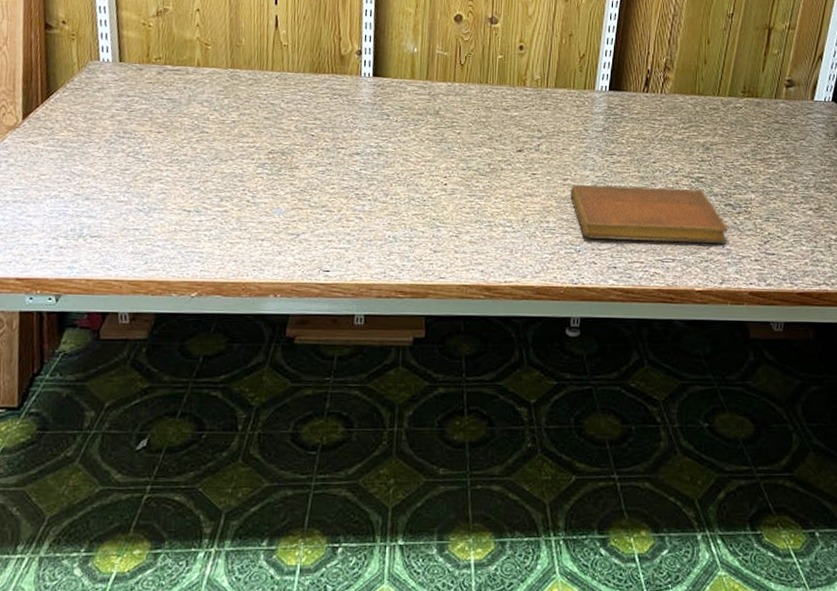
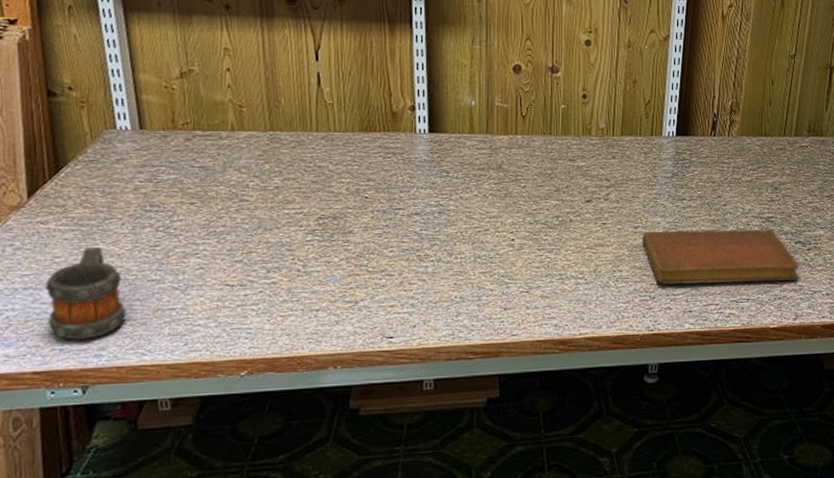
mug: none [31,167,97,252] -> present [45,247,126,340]

